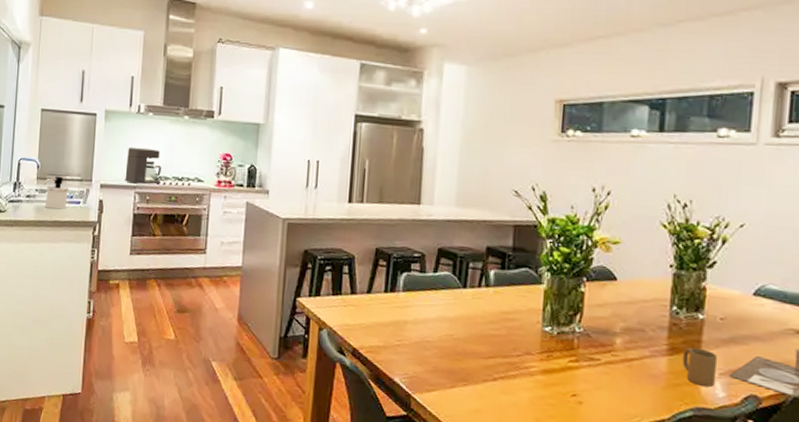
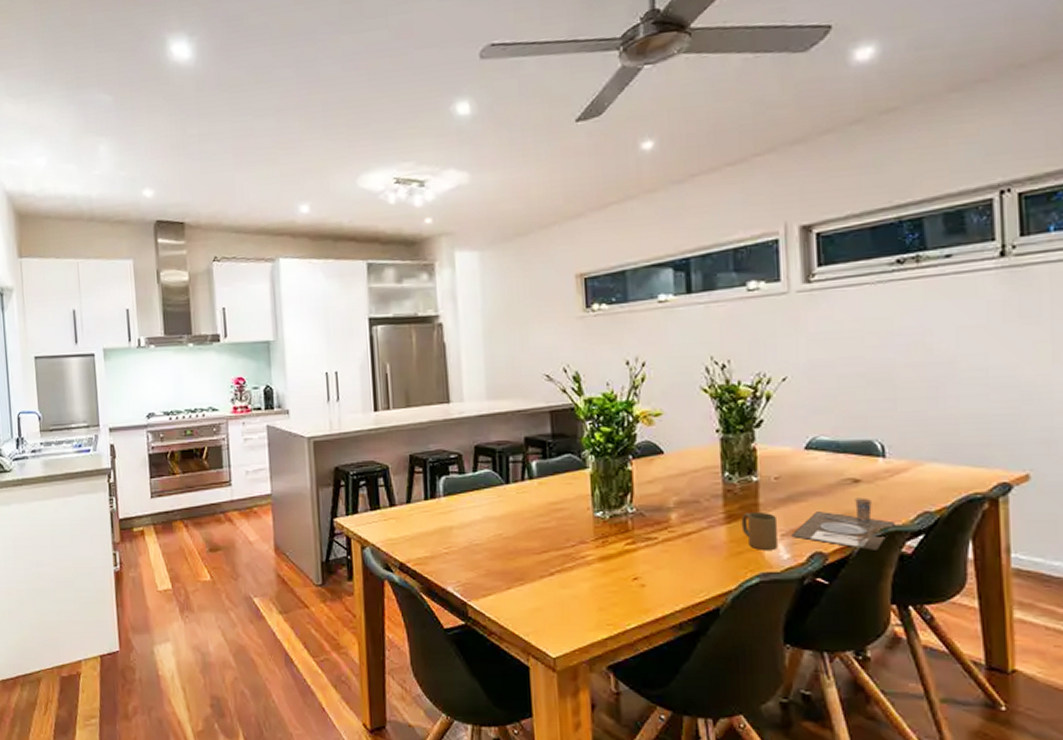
soap dispenser: present [43,176,69,210] -> none [48,425,76,461]
coffee maker: present [125,147,161,185] -> none [133,382,174,423]

